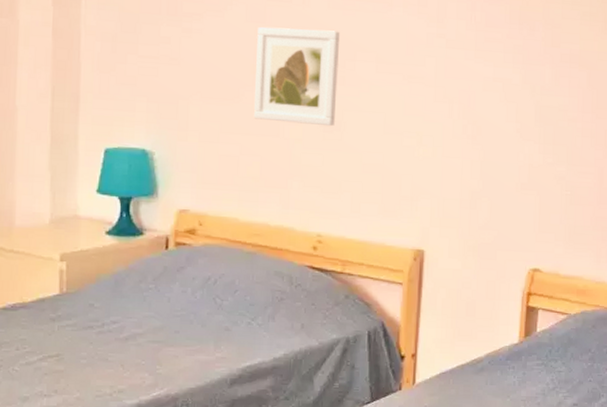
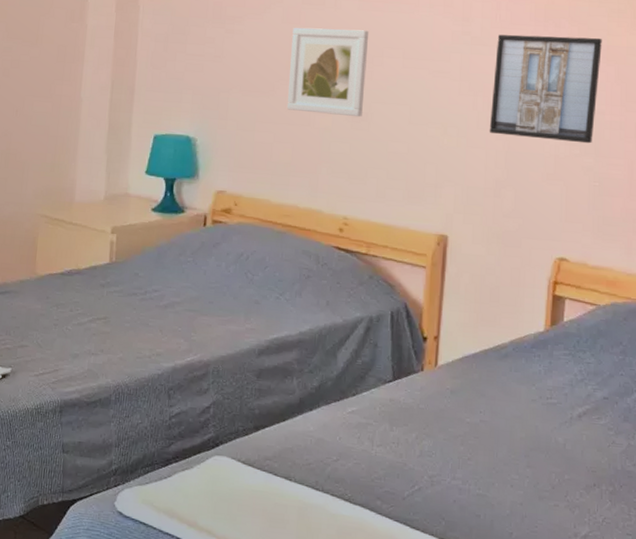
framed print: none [464,37,575,152] -> present [489,34,602,144]

